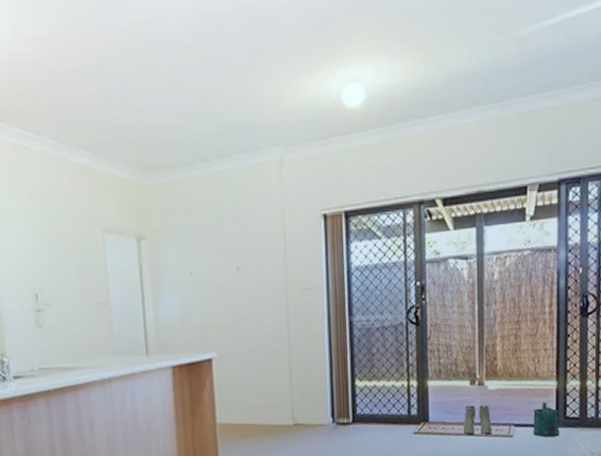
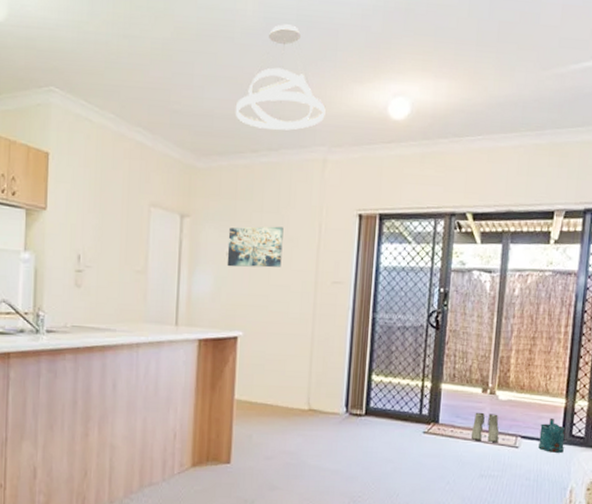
pendant light: none [179,18,276,135] -> present [235,24,326,131]
wall art: none [189,237,249,287] -> present [227,226,284,268]

